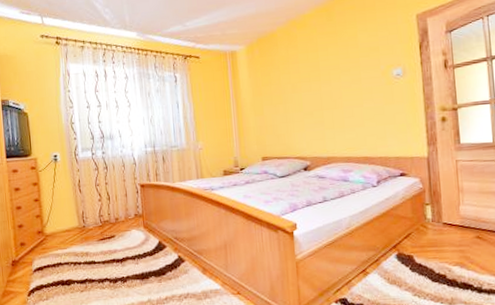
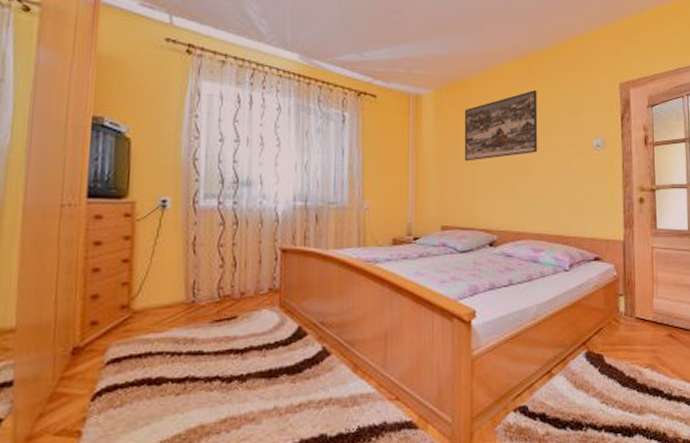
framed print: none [273,32,342,102] -> present [464,89,538,162]

